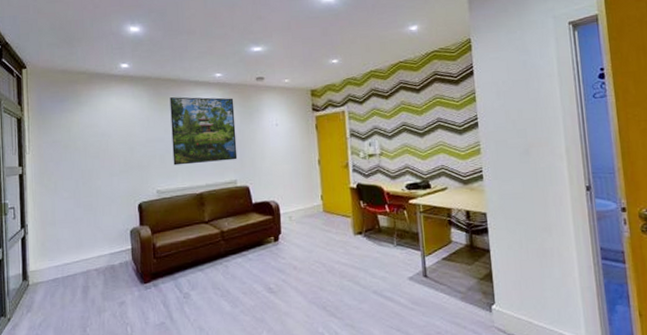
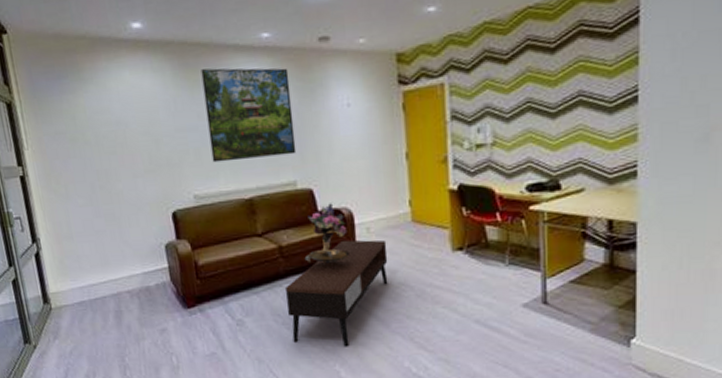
coffee table: none [225,226,306,316] -> present [286,240,388,347]
bouquet: none [241,197,276,246] -> present [304,203,349,264]

